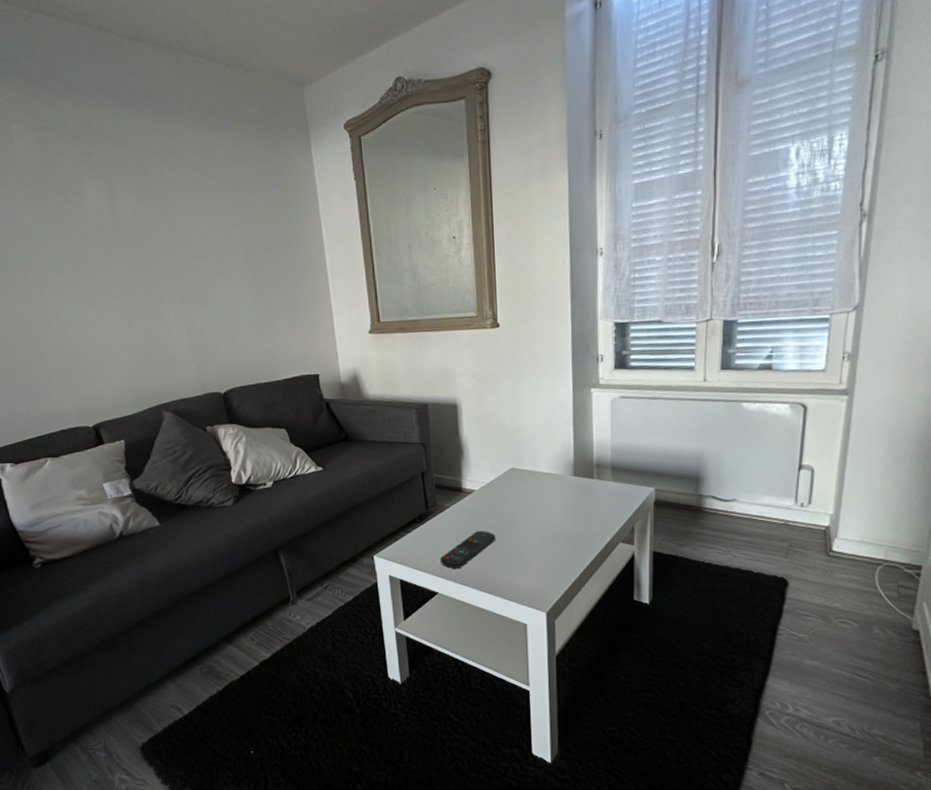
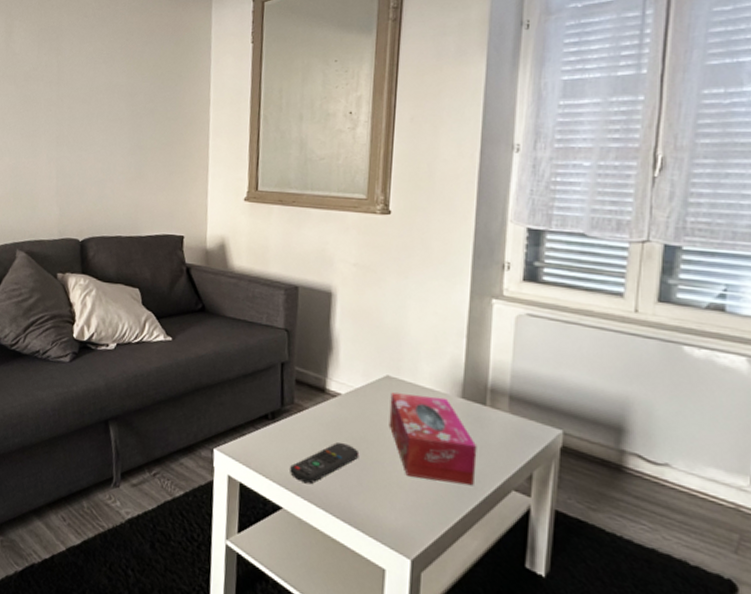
tissue box: none [516,478,590,547] -> present [389,392,477,486]

